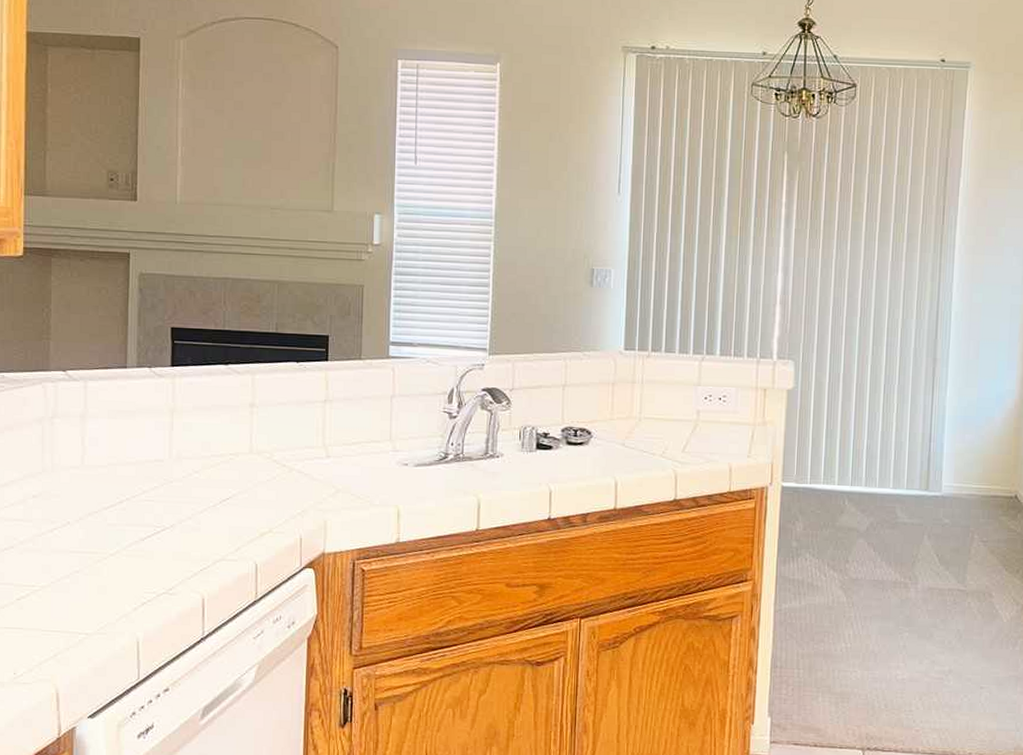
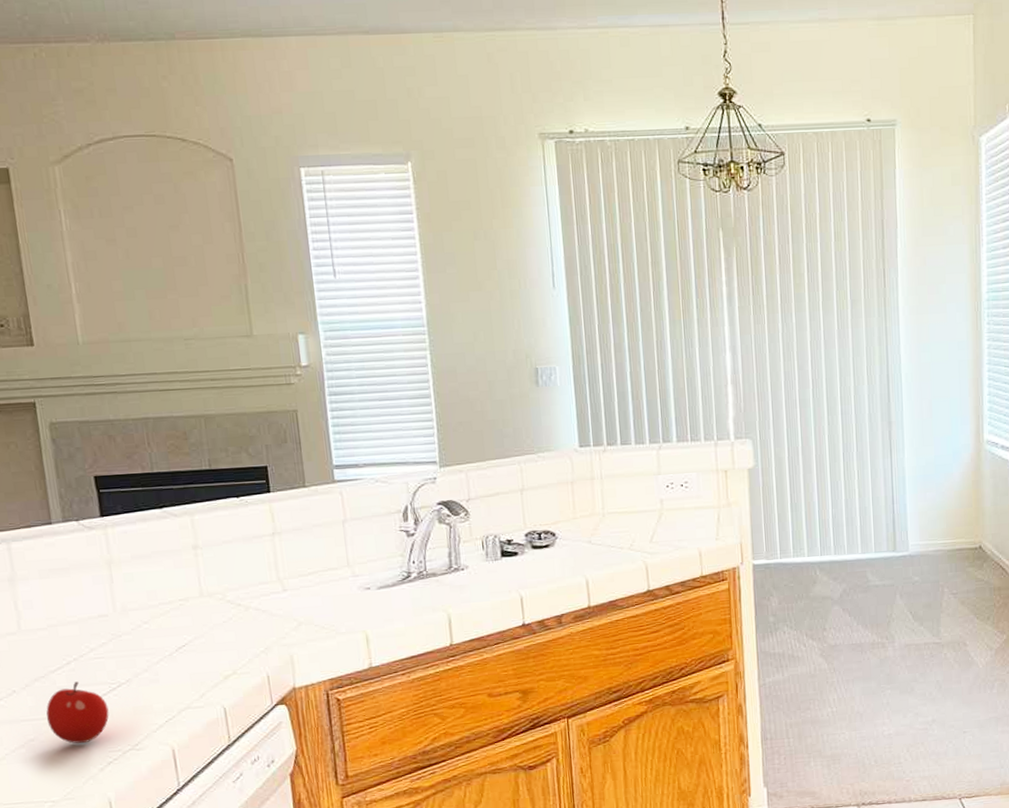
apple: none [94,521,150,582] -> present [46,681,109,744]

